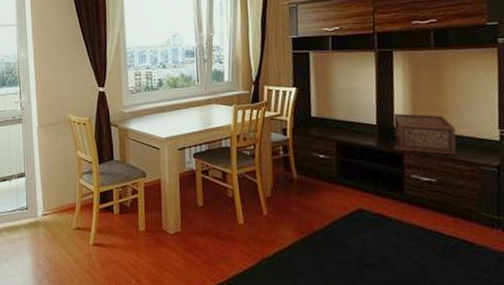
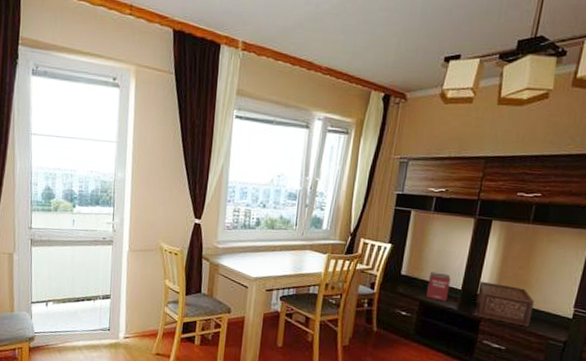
books: none [340,110,364,139] -> present [426,271,451,302]

